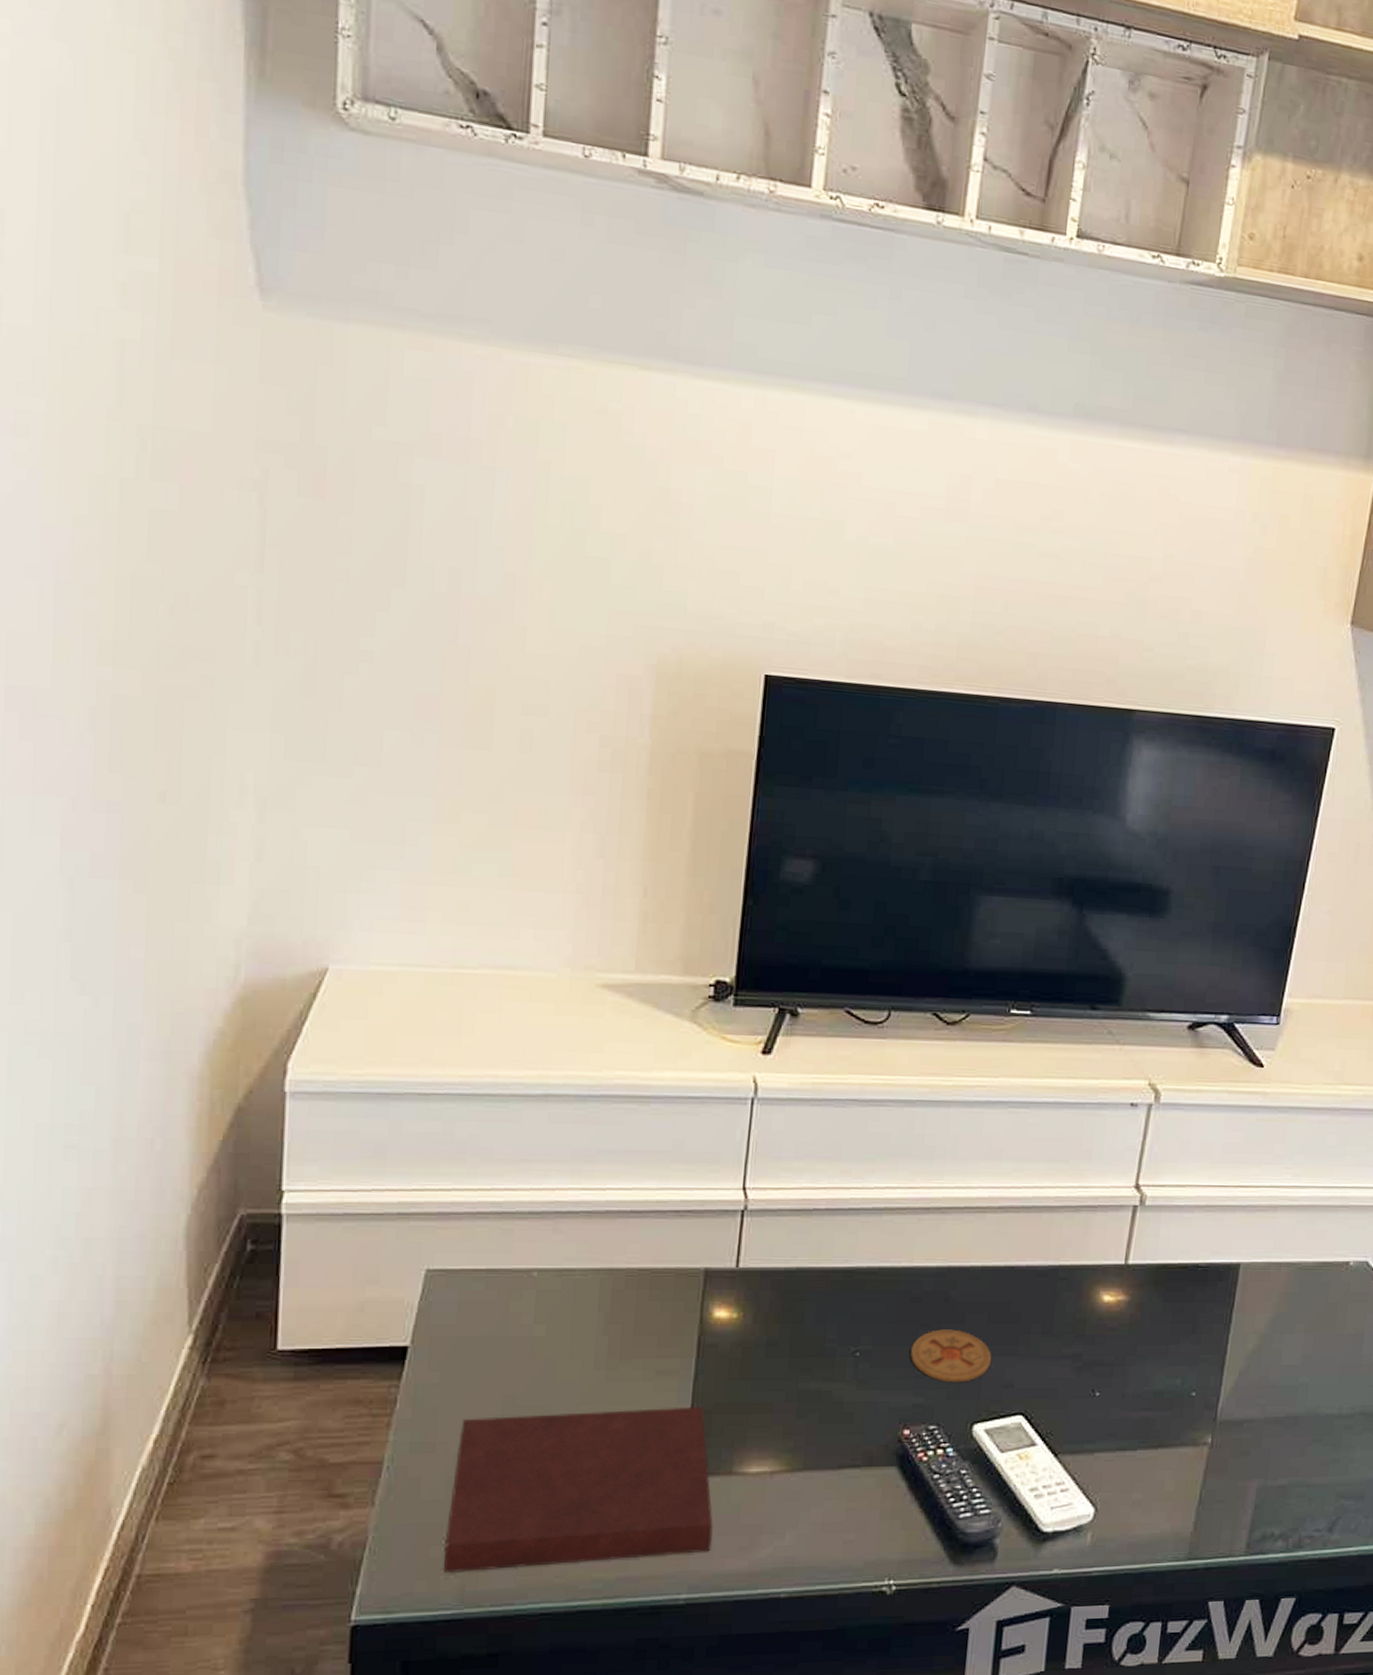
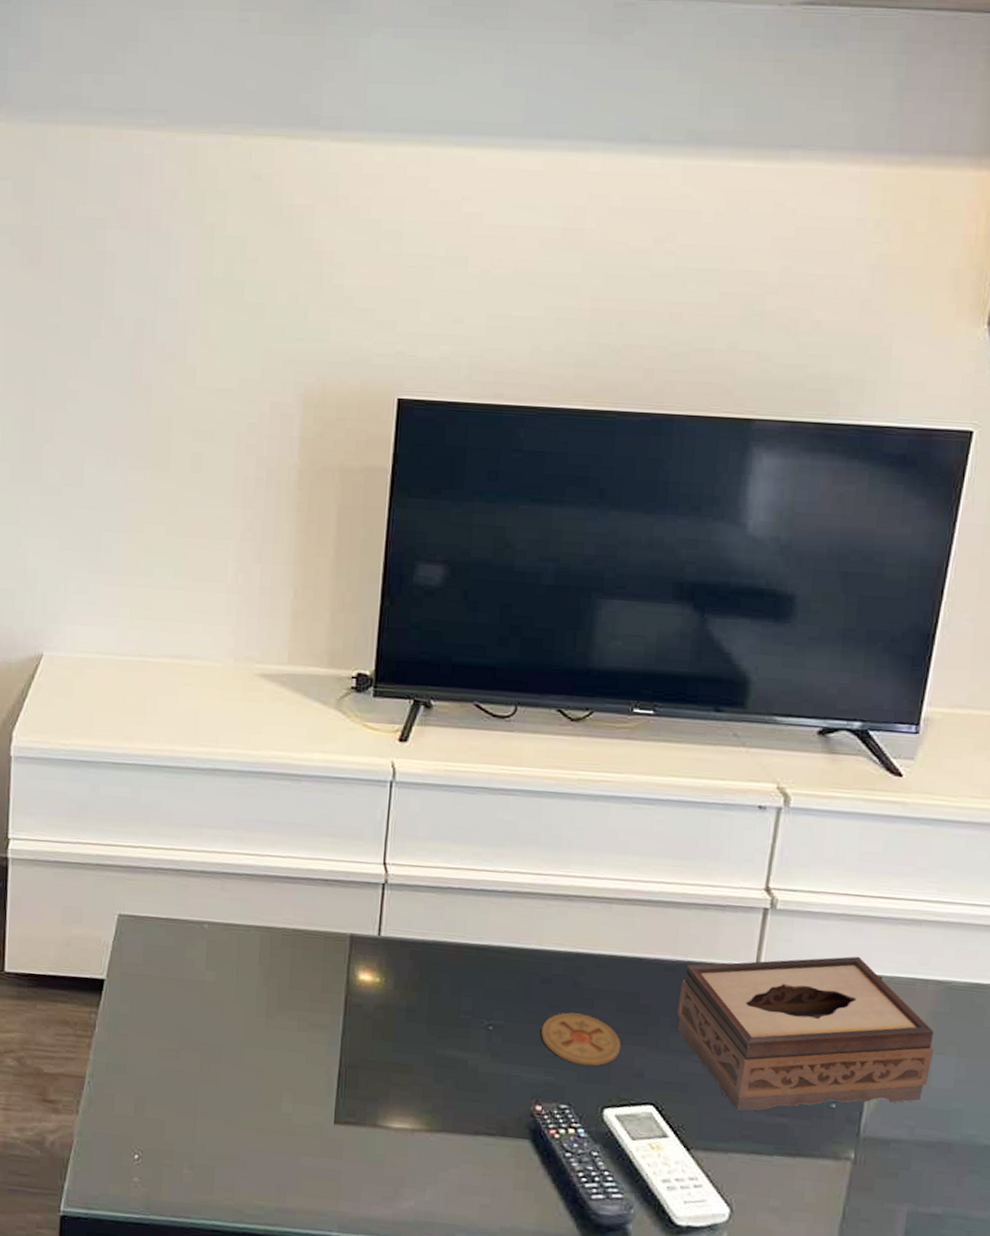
notebook: present [443,1406,713,1573] -> none [133,1048,360,1196]
tissue box: none [1048,1245,1285,1410] -> present [677,956,934,1112]

